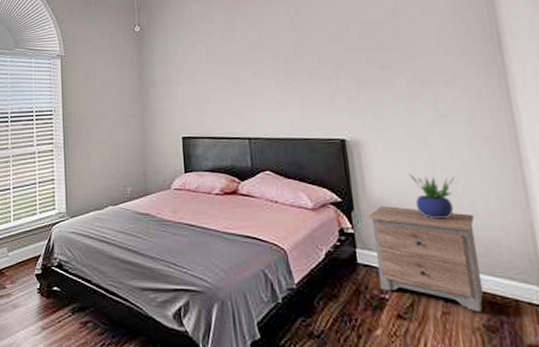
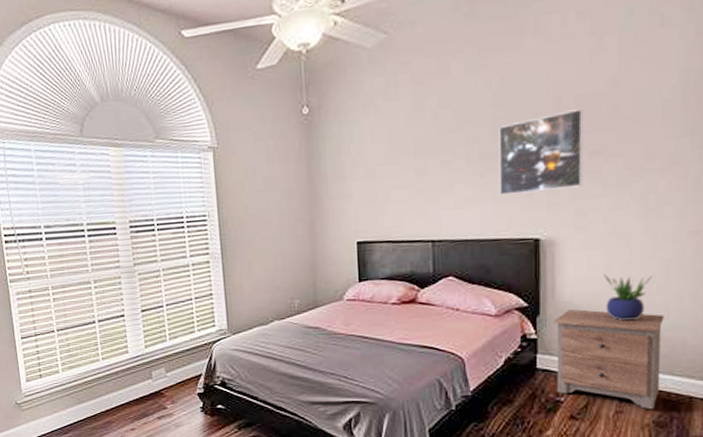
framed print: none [299,32,378,101] -> present [499,109,584,195]

